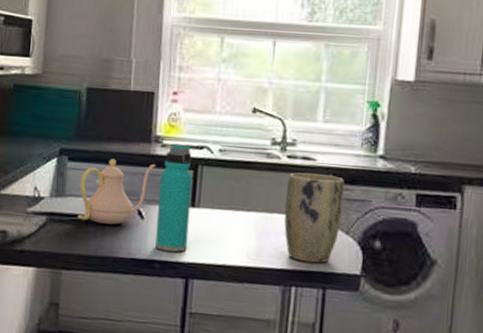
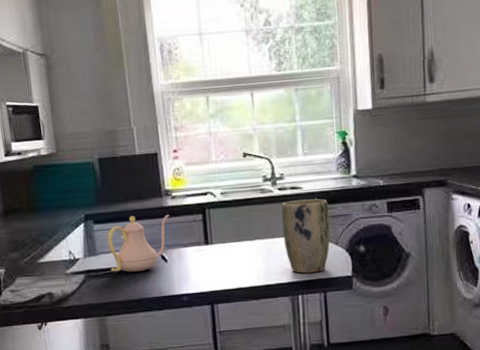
water bottle: present [155,143,193,252] -> none [174,194,208,285]

